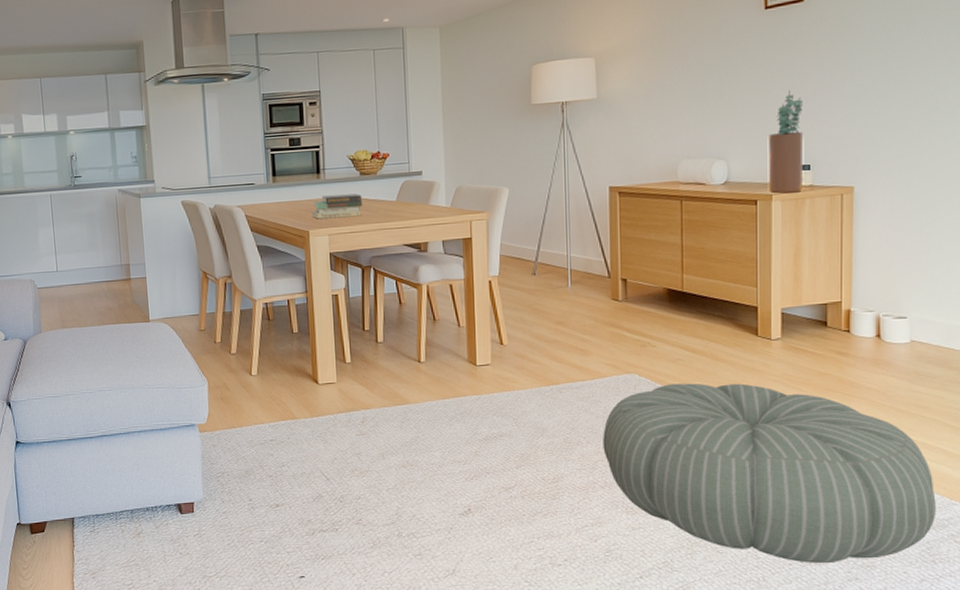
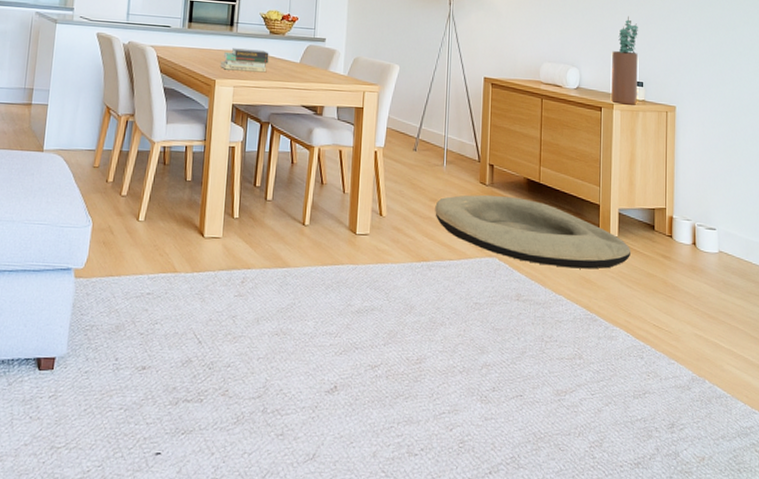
dog bed: none [562,309,797,376] -> present [435,194,630,269]
pouf: present [603,383,936,563] -> none [464,271,740,466]

